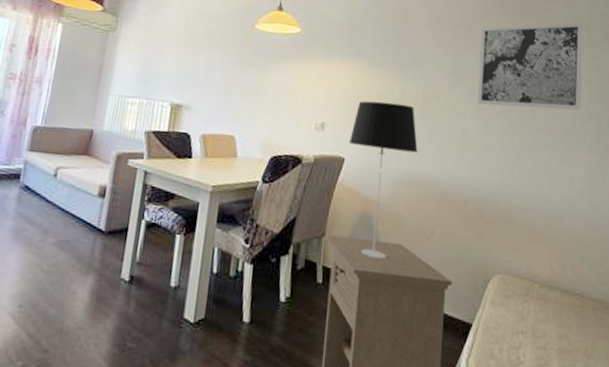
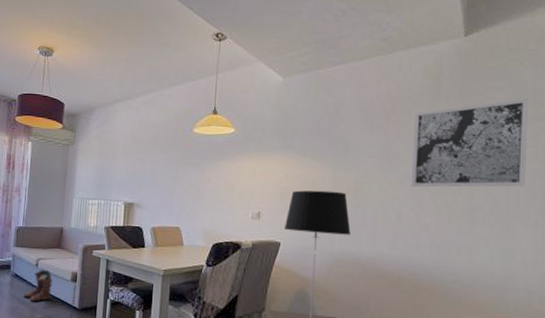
boots: none [33,180,74,222] -> present [23,269,52,302]

